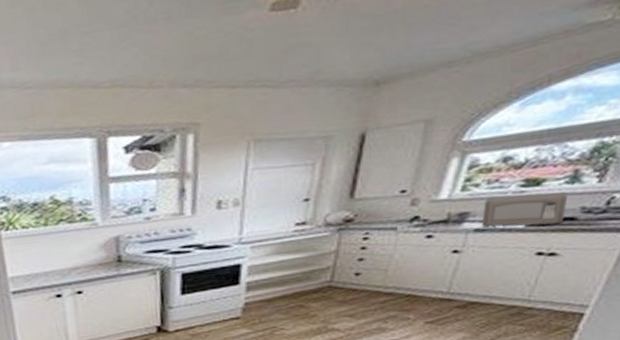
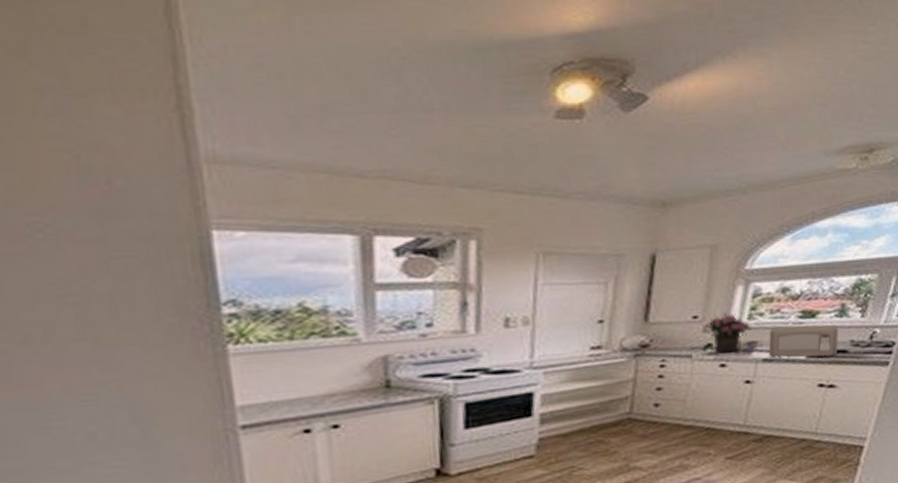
potted flower: none [414,186,466,225] -> present [705,313,753,353]

